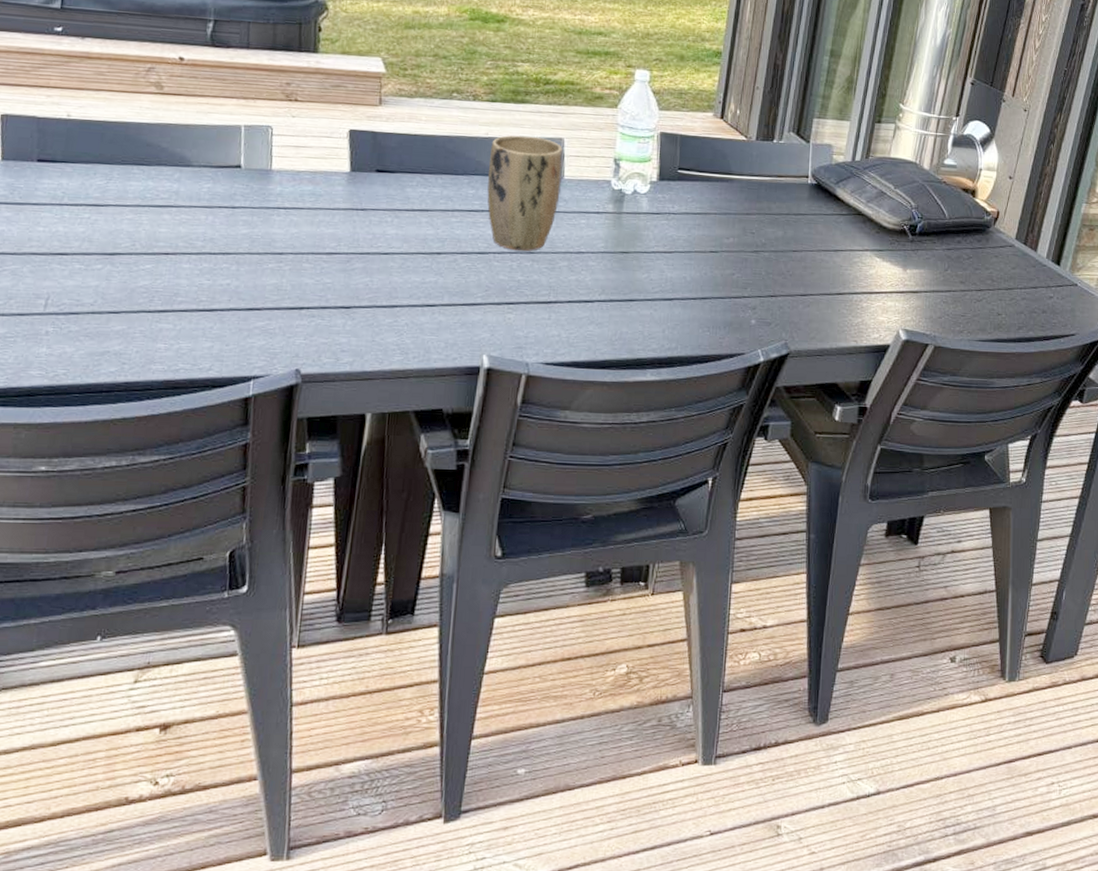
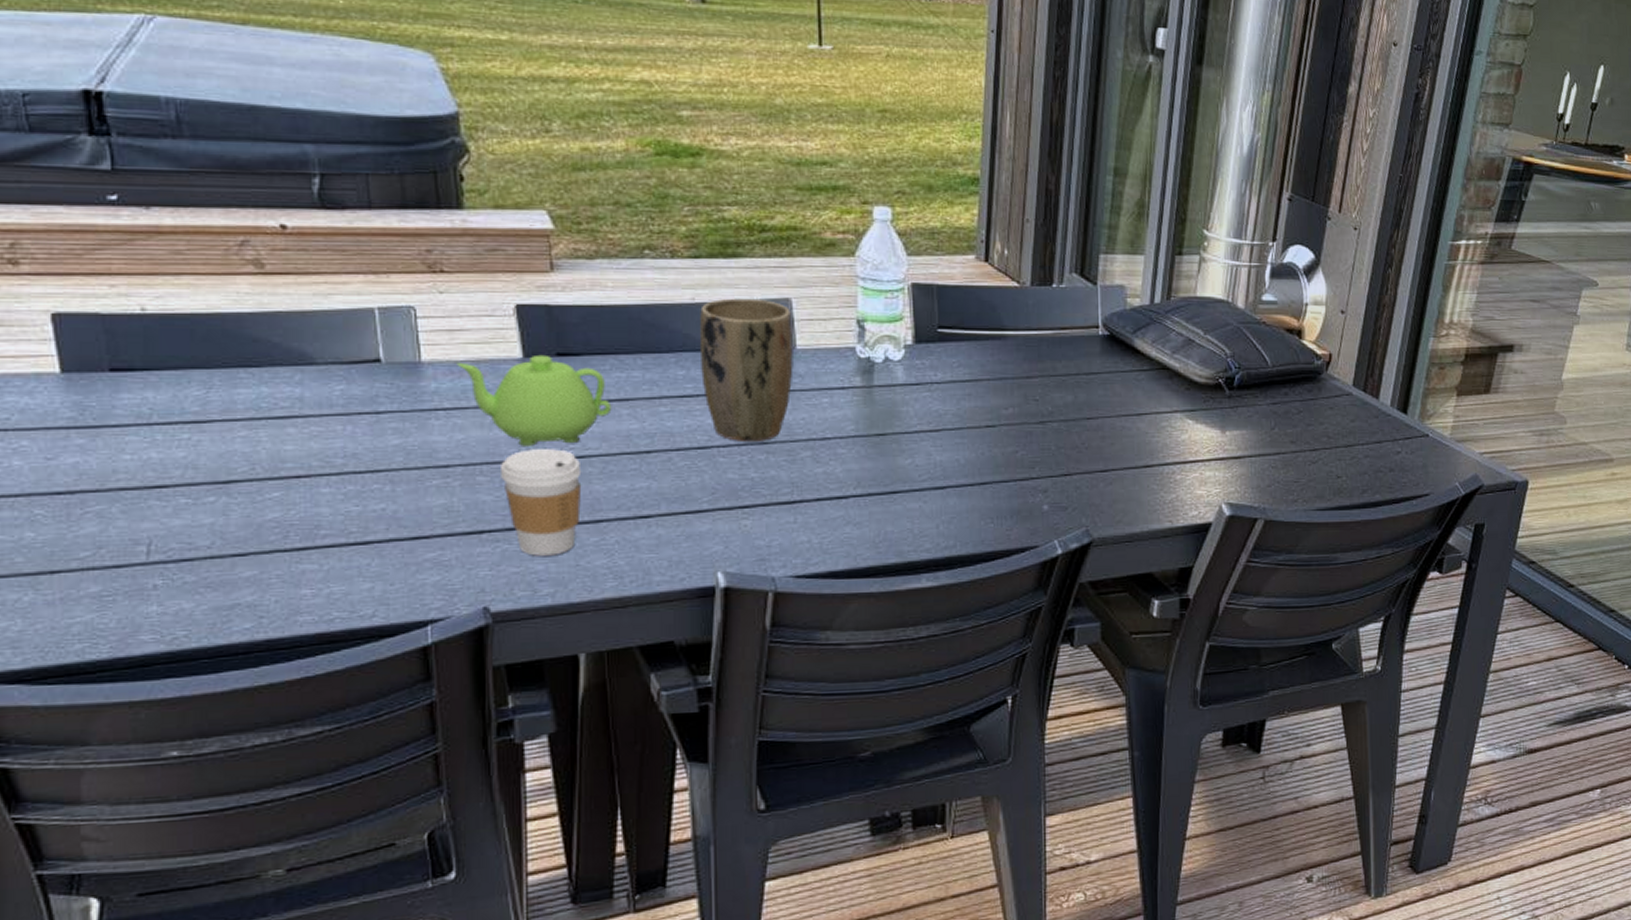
teapot: none [298,170,415,243] -> present [457,354,612,446]
coffee cup: none [322,244,385,332] -> present [501,449,582,556]

